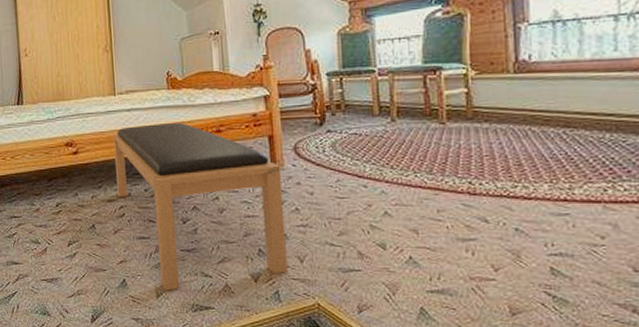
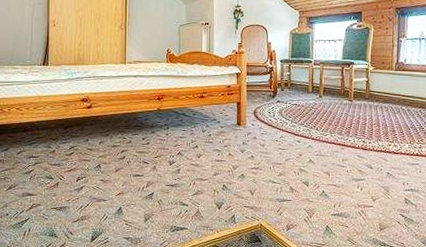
bench: present [113,123,287,291] -> none [120,88,244,216]

